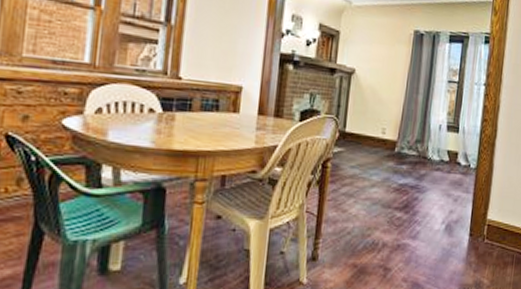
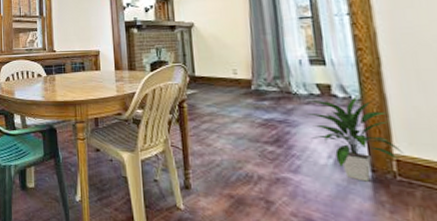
indoor plant: none [434,165,493,245] -> present [306,96,403,182]

